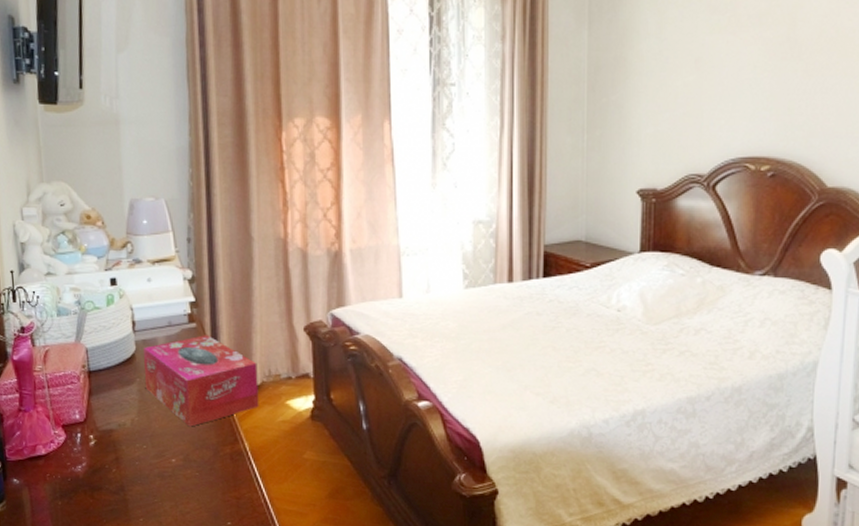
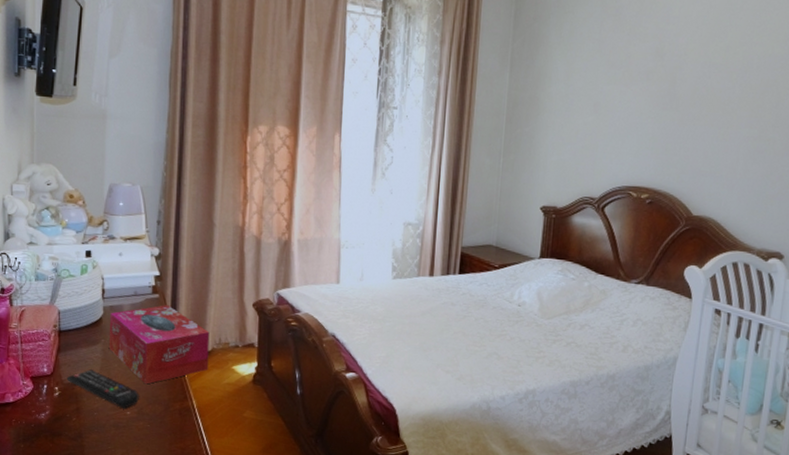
remote control: none [101,413,184,455] -> present [66,369,139,408]

